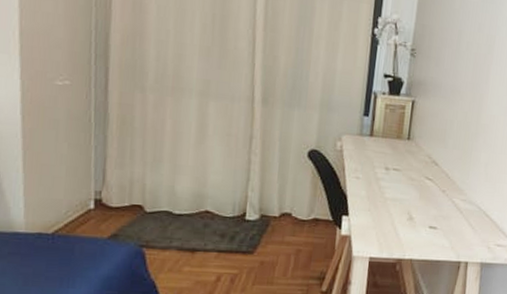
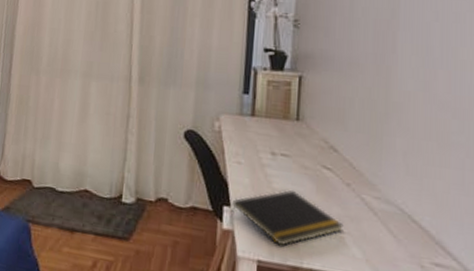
notepad: none [348,199,438,244] -> present [230,190,344,246]

